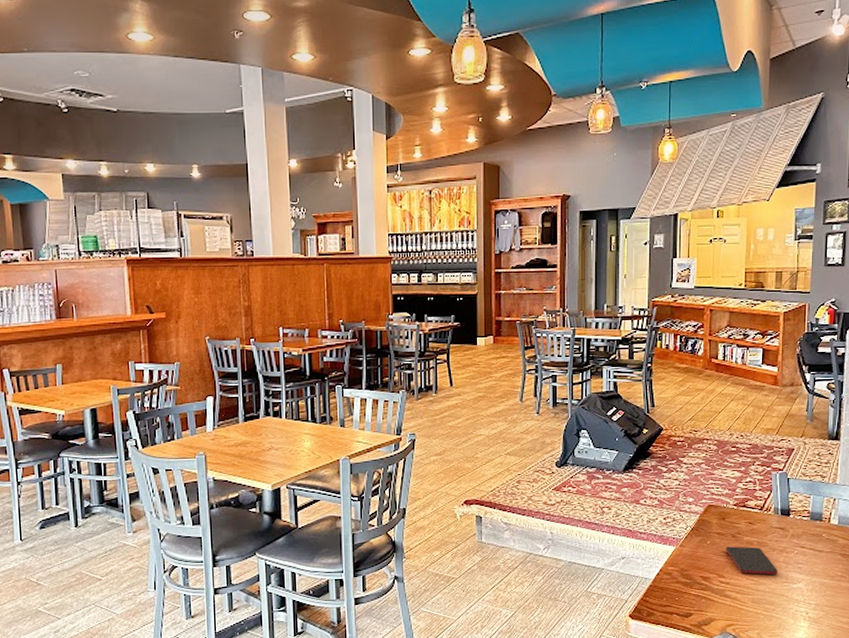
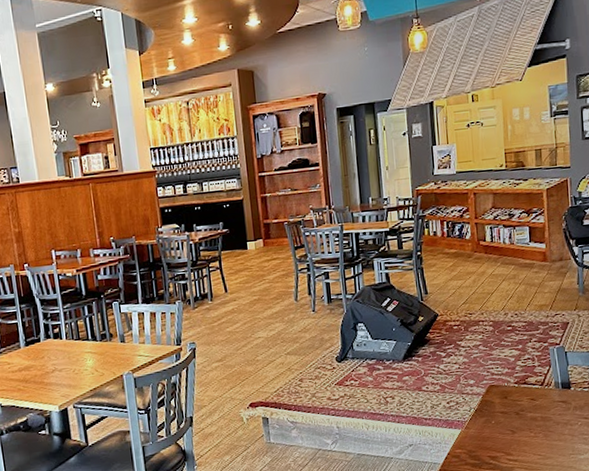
smartphone: present [725,546,779,575] -> none [510,422,565,450]

